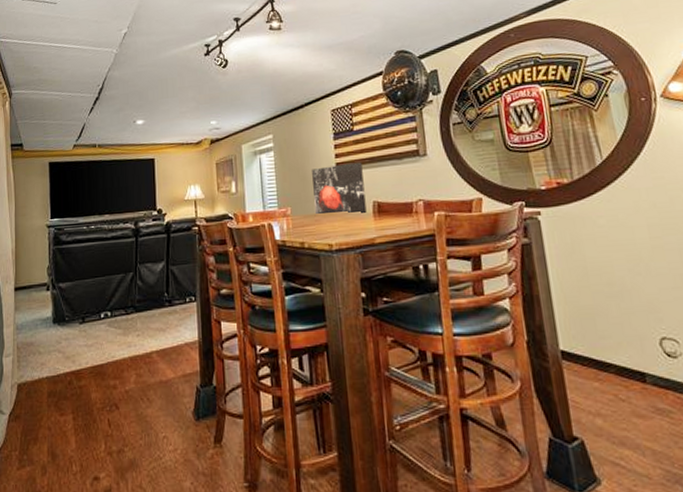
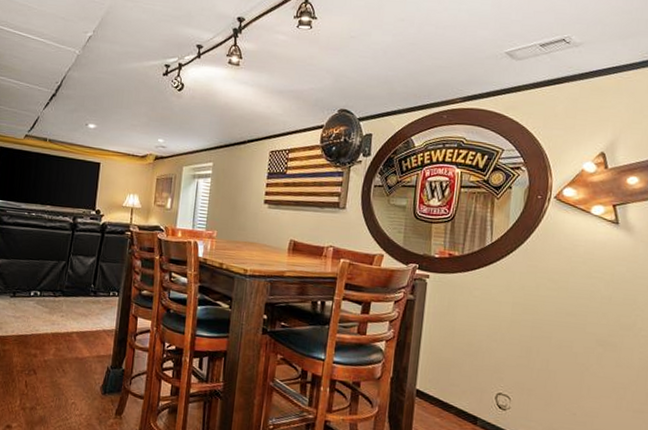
wall art: present [312,162,367,214] -> none [238,201,288,248]

